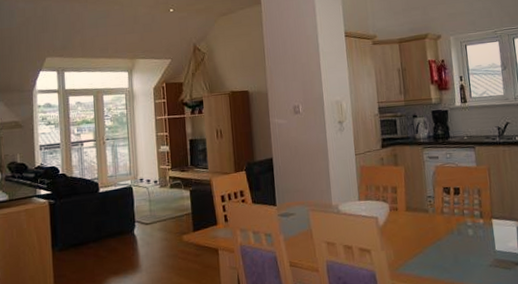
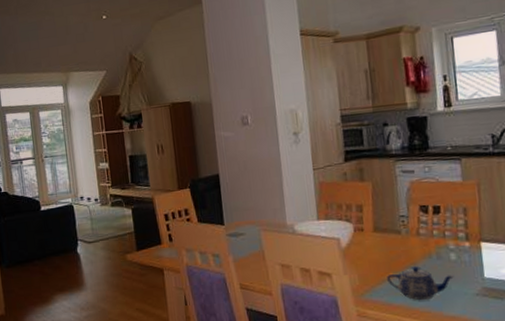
teapot: none [417,241,472,273] -> present [387,266,455,301]

